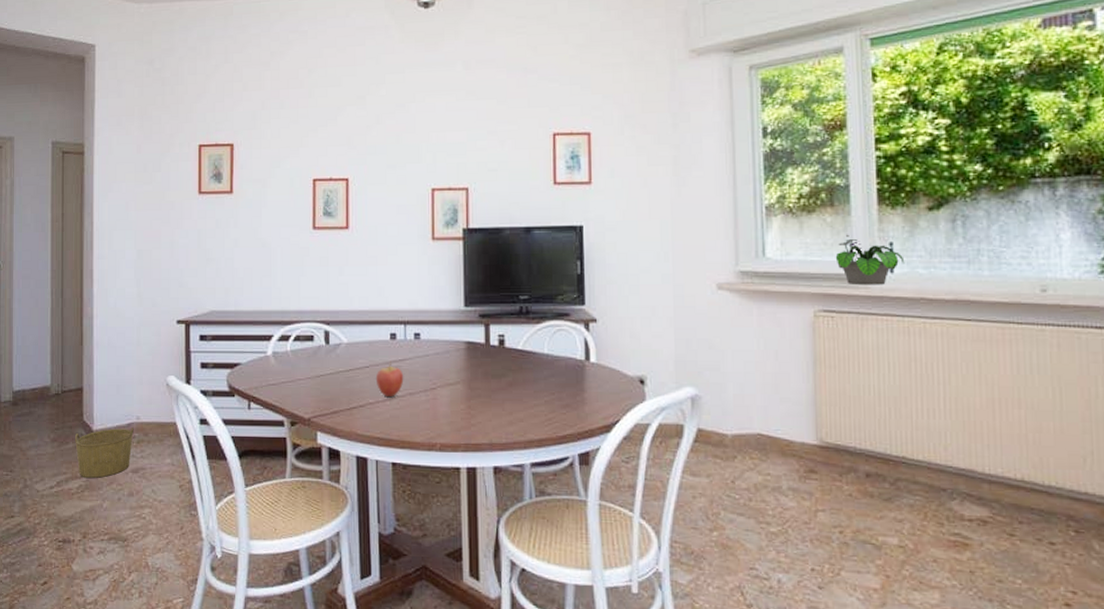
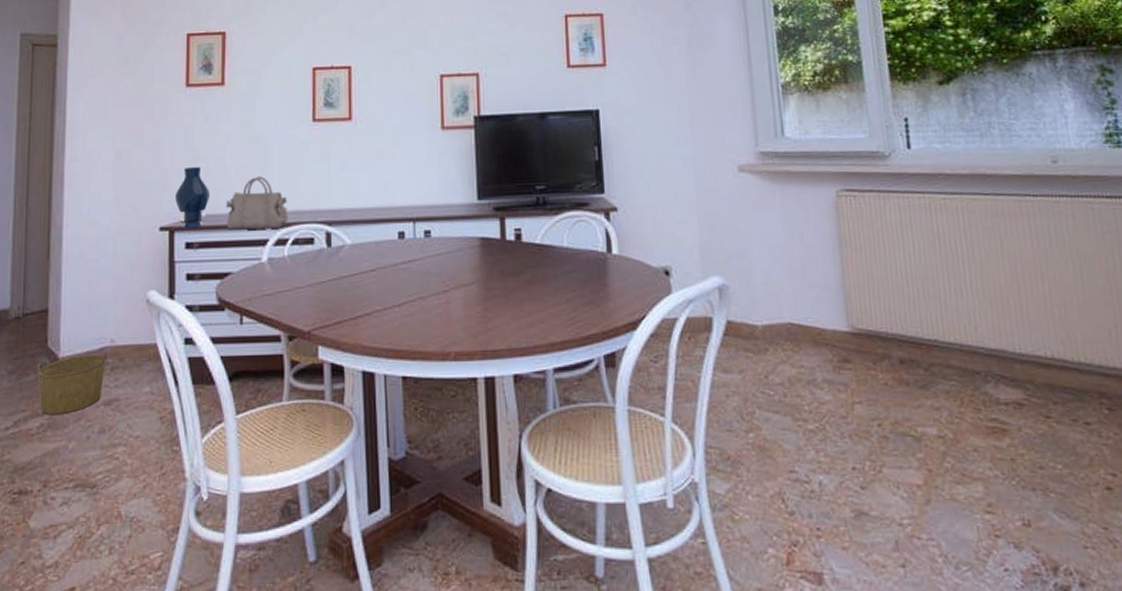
vase: none [189,267,221,322] -> present [174,166,211,228]
shoulder bag: none [235,278,291,326] -> present [226,177,288,230]
fruit: present [375,360,404,396] -> none [382,262,414,302]
potted flower: present [835,234,905,286] -> none [853,111,921,163]

